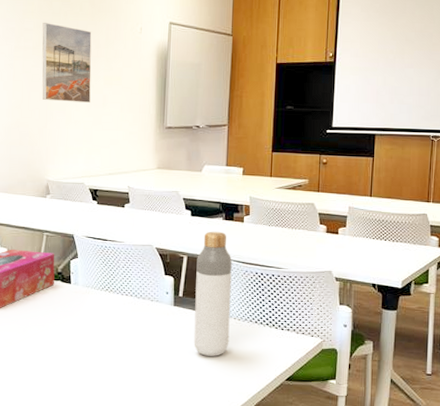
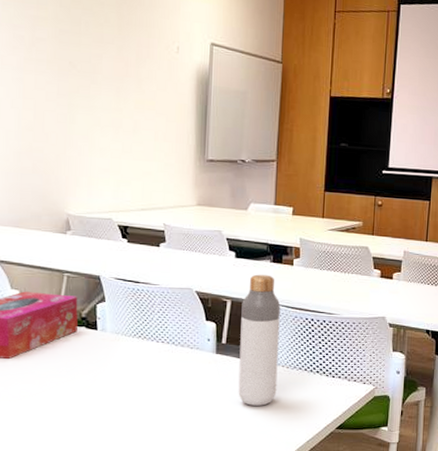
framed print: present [42,22,92,103] -> none [58,31,120,128]

